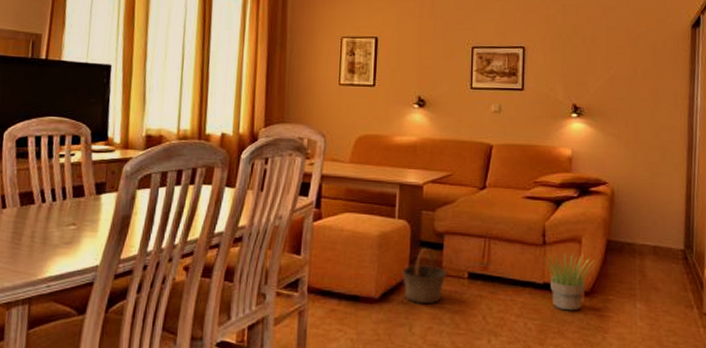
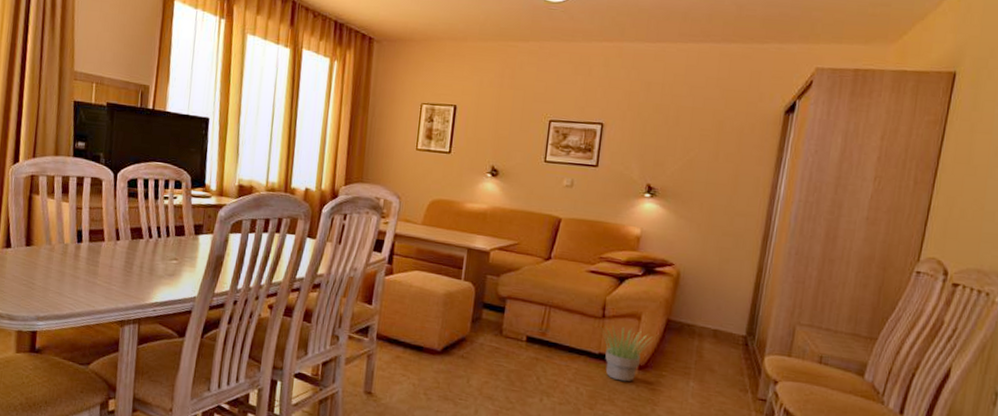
basket: present [402,248,448,305] -> none [463,310,507,362]

